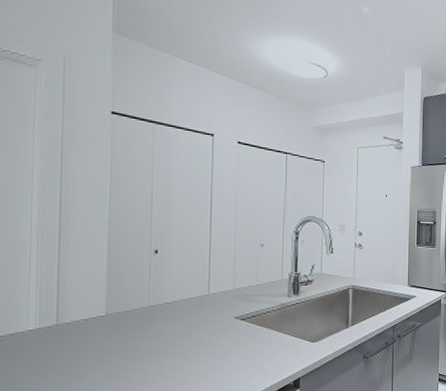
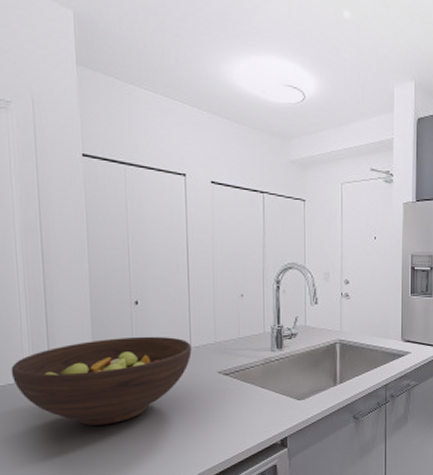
fruit bowl: none [13,283,210,374] -> present [10,336,192,425]

